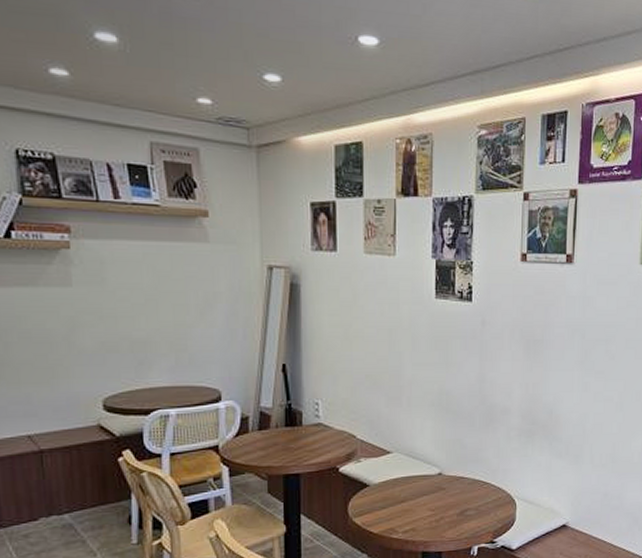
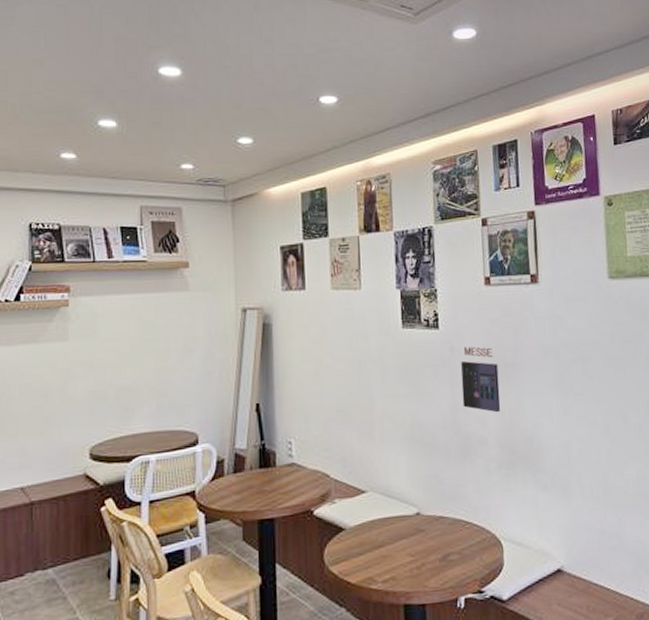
album cover: none [490,321,527,386] -> present [461,346,501,413]

